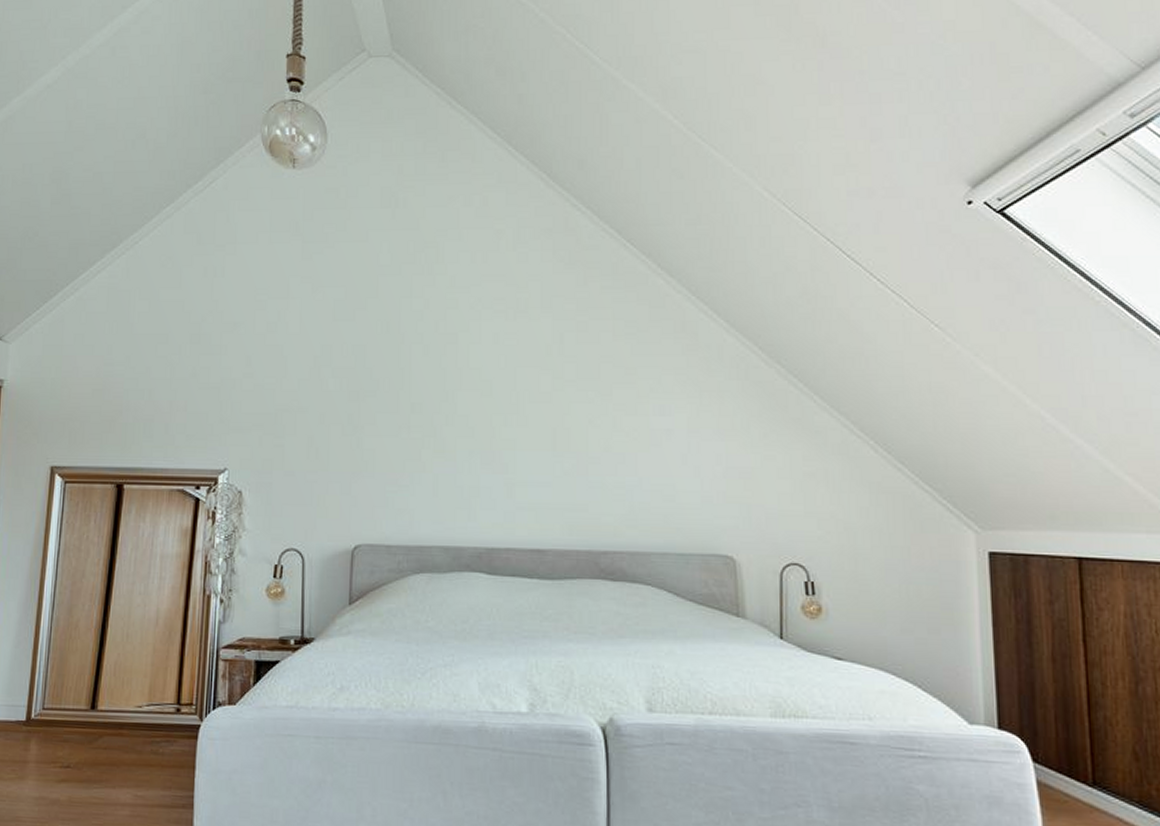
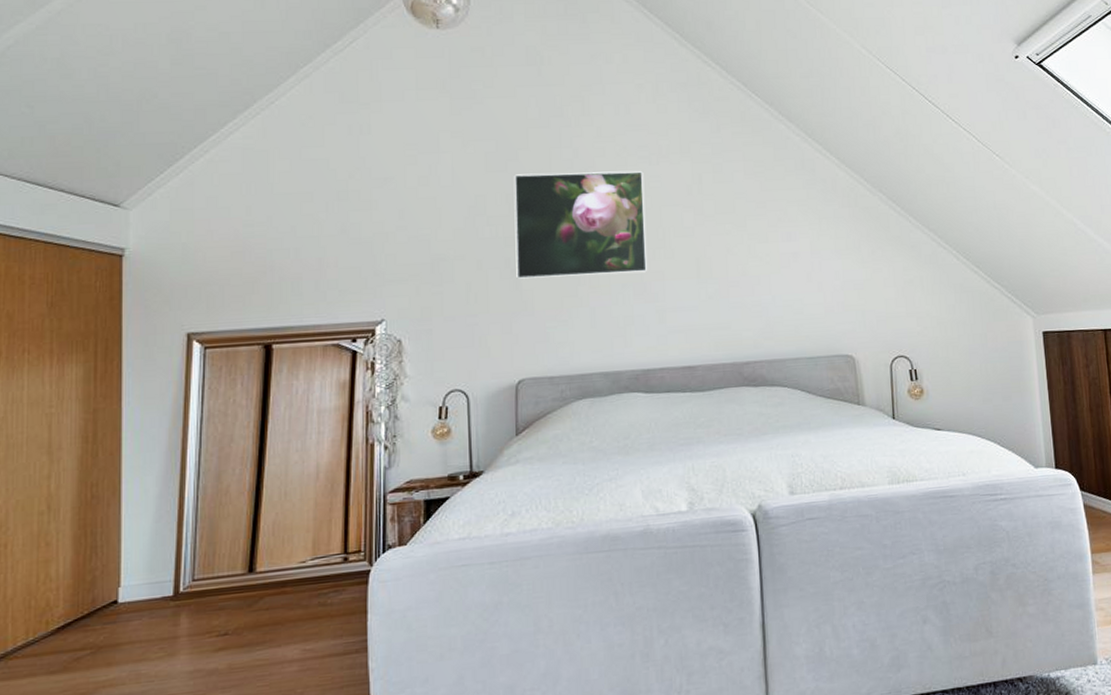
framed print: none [358,324,499,440] -> present [513,170,647,279]

